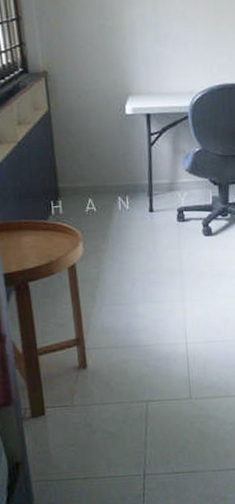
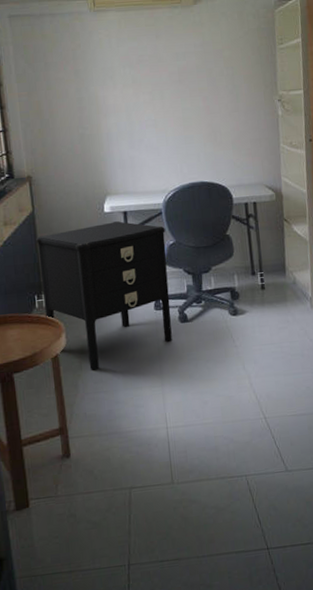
nightstand: none [52,124,195,281] -> present [36,221,172,369]

